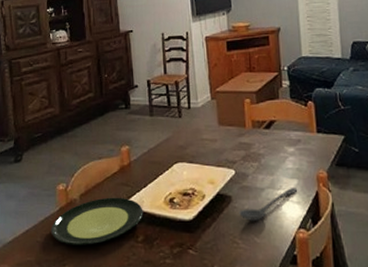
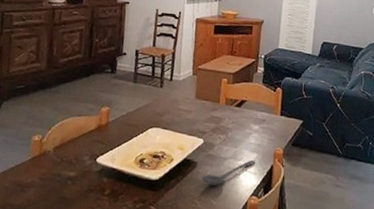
plate: present [50,197,143,245] -> none [19,152,114,194]

